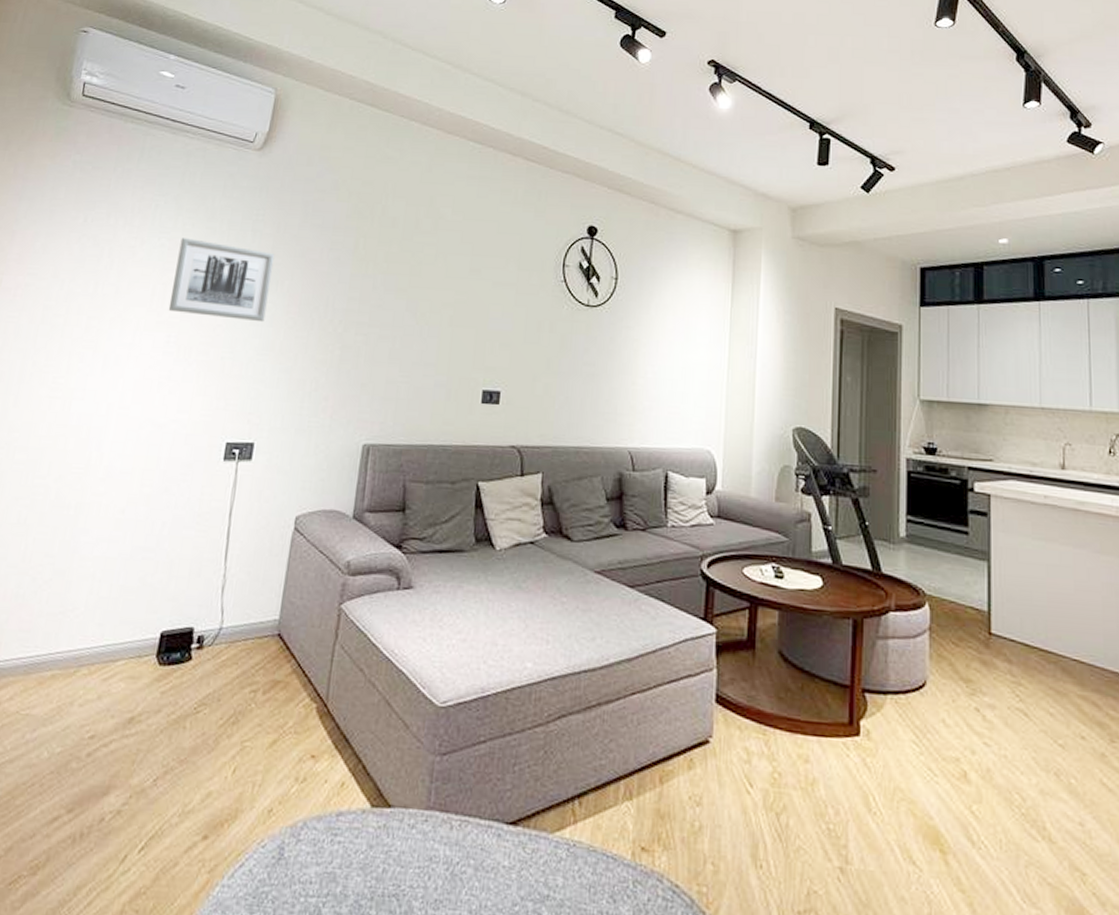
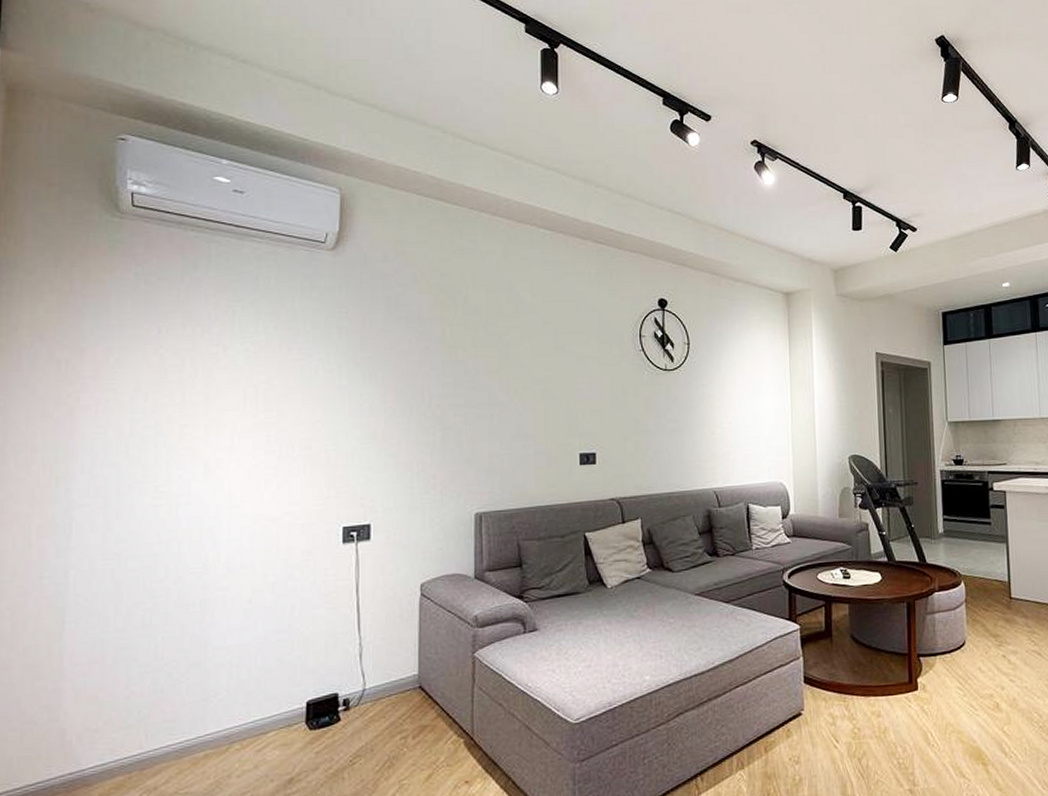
wall art: present [168,238,275,323] -> none [263,341,364,414]

